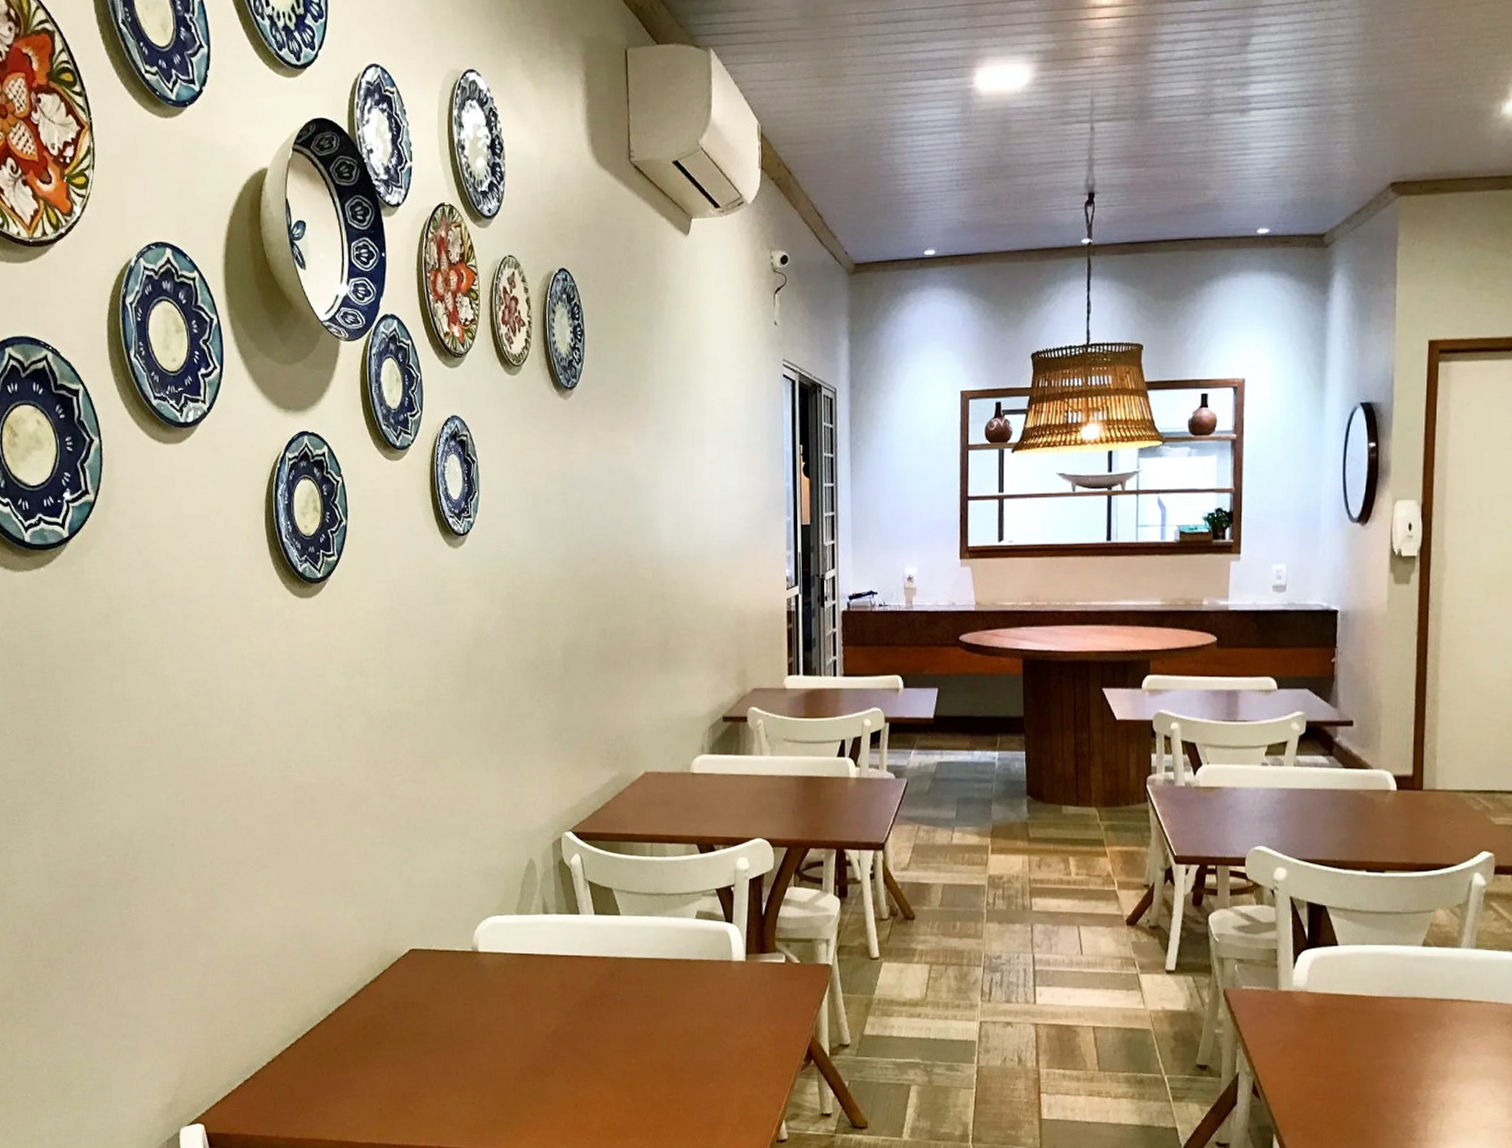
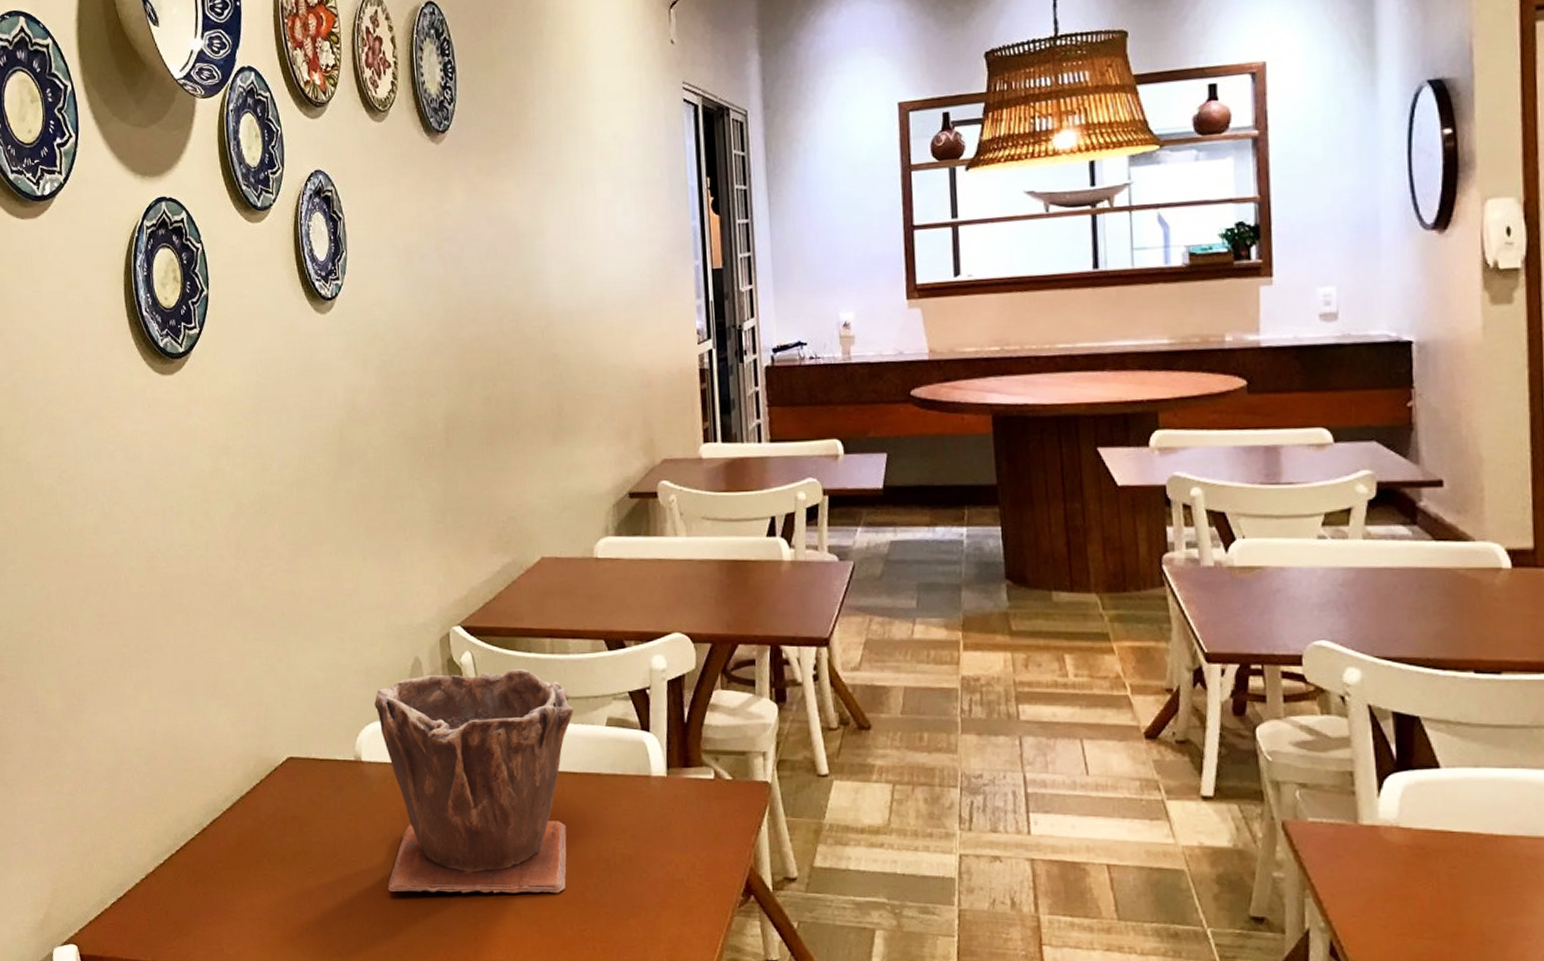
plant pot: none [491,870,669,1066] -> present [374,669,574,894]

